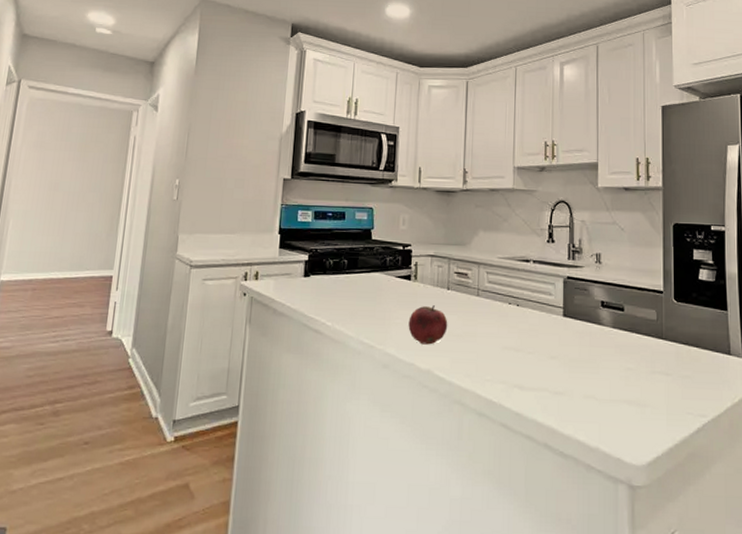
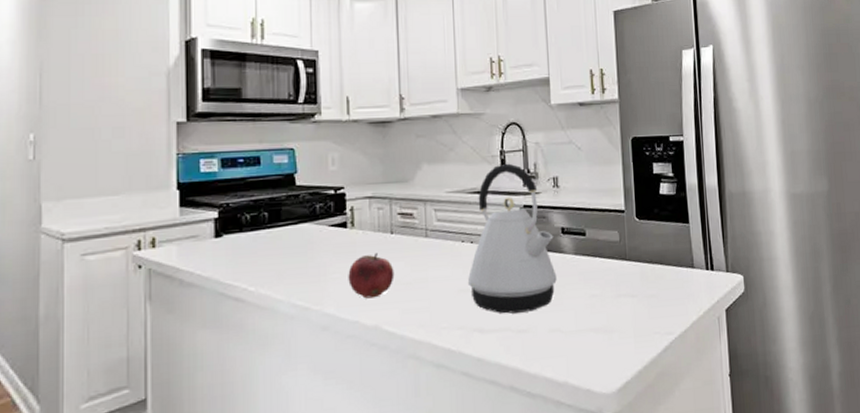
kettle: none [512,237,594,376] -> present [468,163,557,314]

